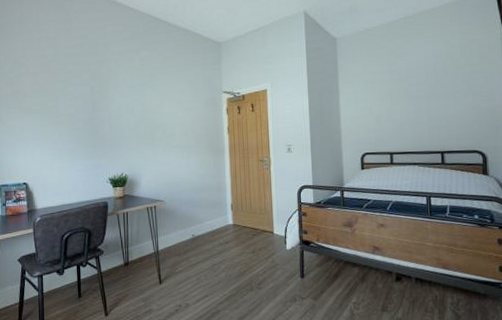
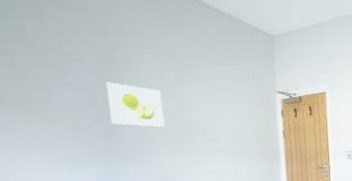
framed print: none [94,91,134,127] -> present [105,82,165,128]

